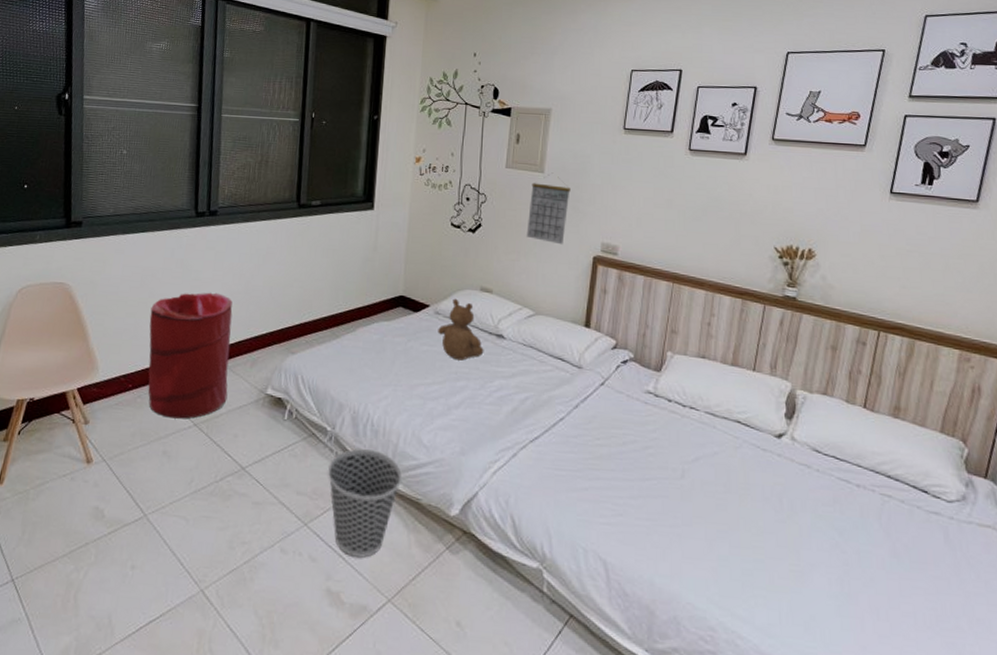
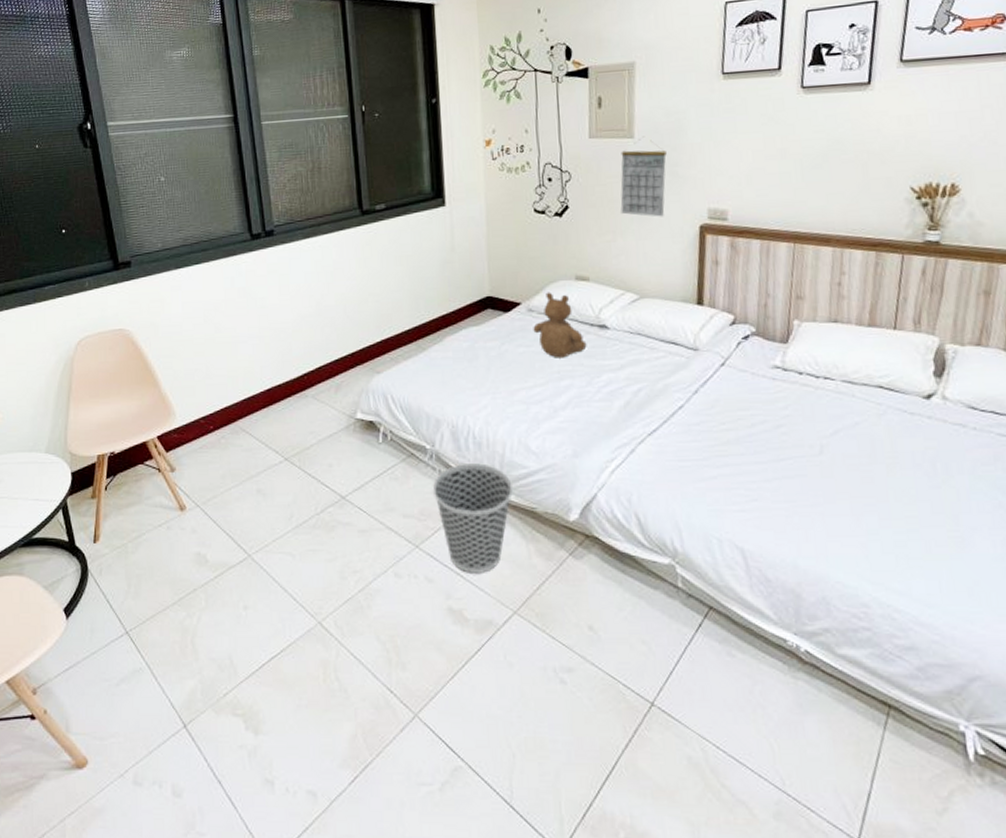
laundry hamper: present [148,292,233,419] -> none [219,318,316,455]

